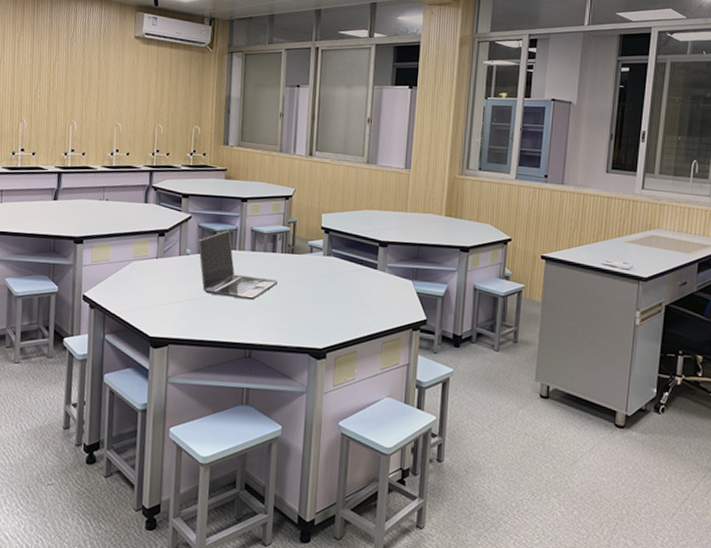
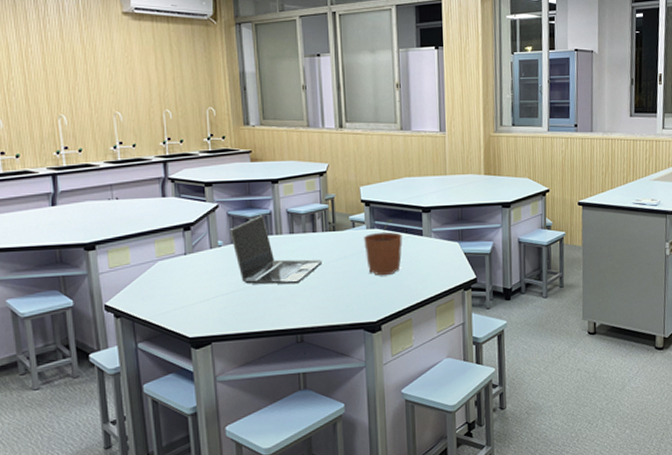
plant pot: none [319,249,357,305] -> present [364,219,402,276]

